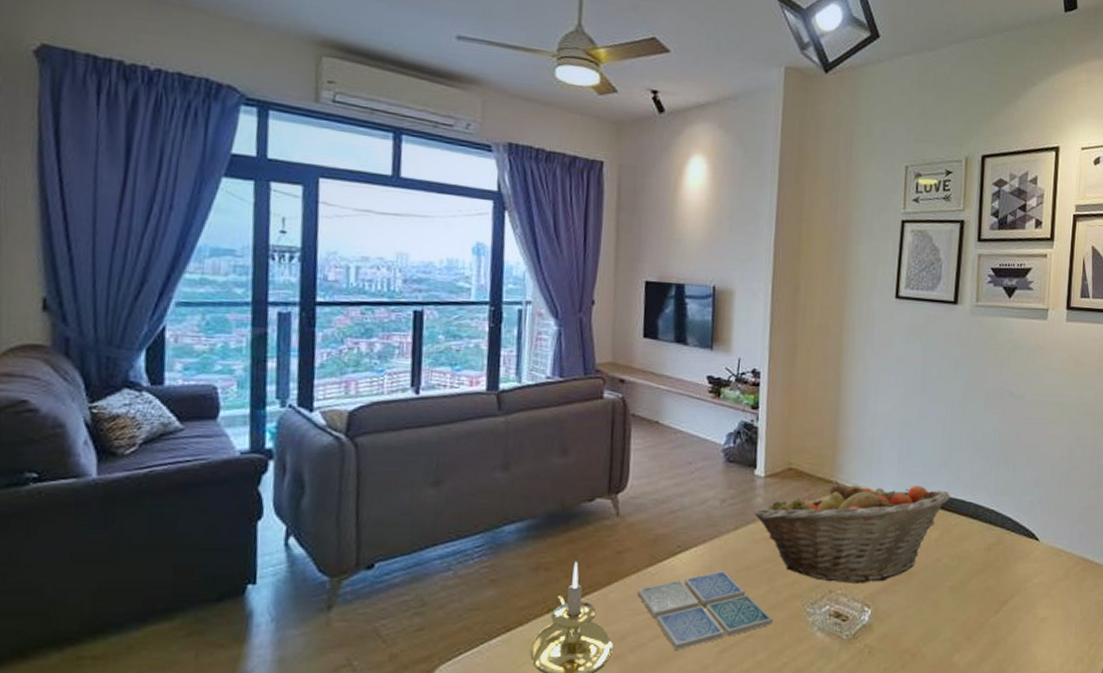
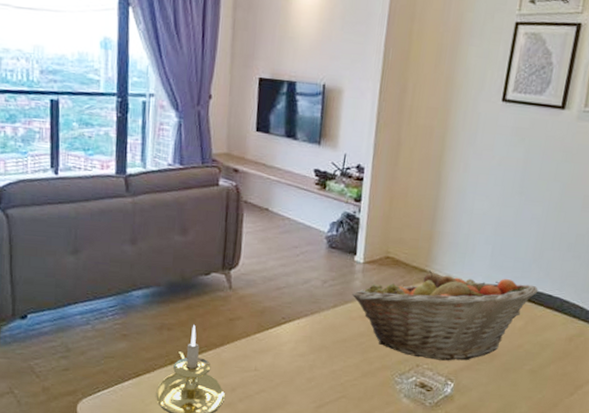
drink coaster: present [637,570,773,650] -> none [246,340,365,403]

